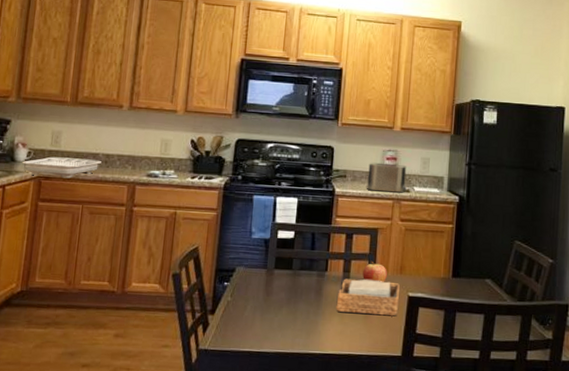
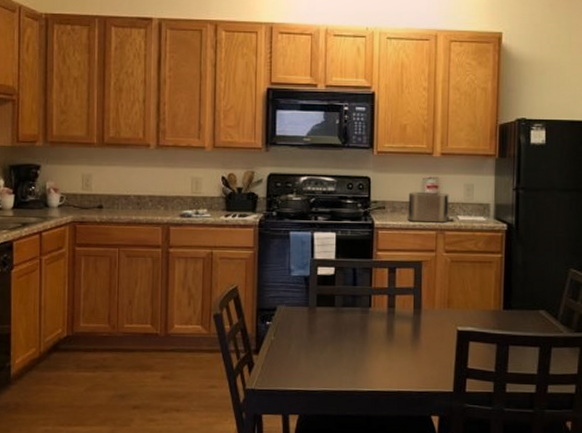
dish rack: present [22,157,101,179] -> none [56,201,133,222]
napkin holder: present [336,278,401,317] -> none [382,314,449,352]
fruit: present [362,260,387,282] -> none [408,295,434,317]

